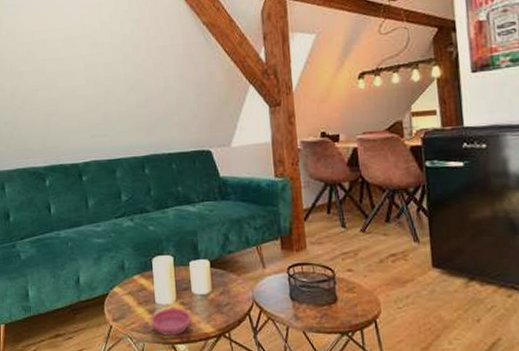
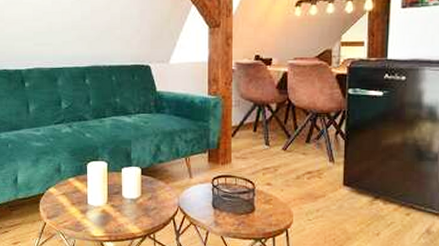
saucer: present [150,308,192,336] -> none [82,210,120,234]

